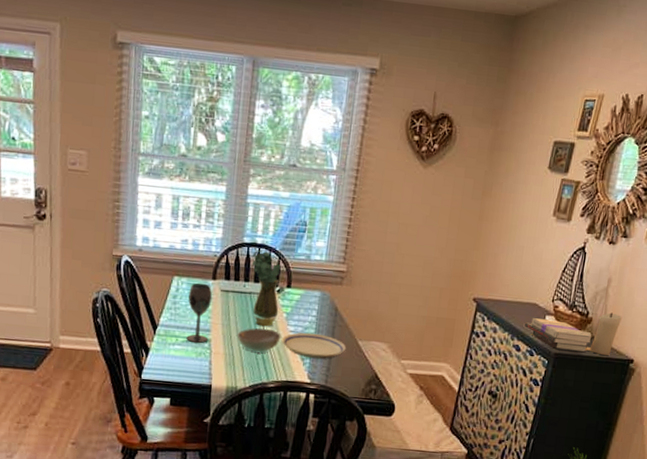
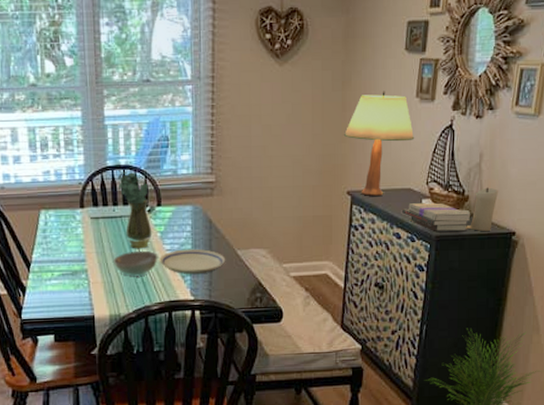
wine glass: present [186,282,213,343] -> none [58,213,84,275]
table lamp: none [477,205,547,308] -> present [343,90,415,197]

